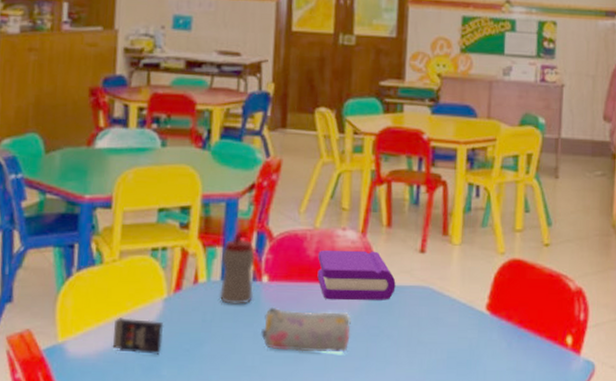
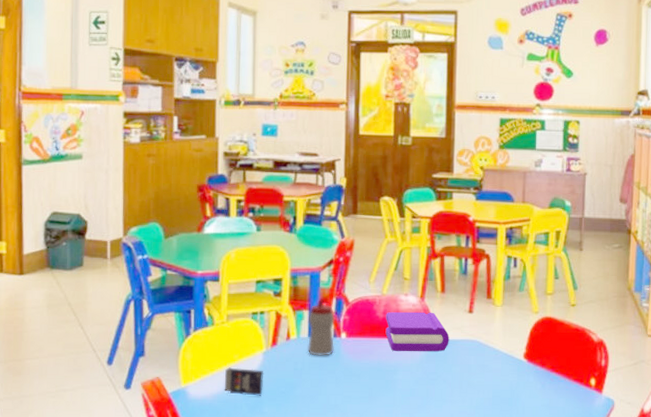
pencil case: present [261,308,351,353] -> none [342,358,414,393]

